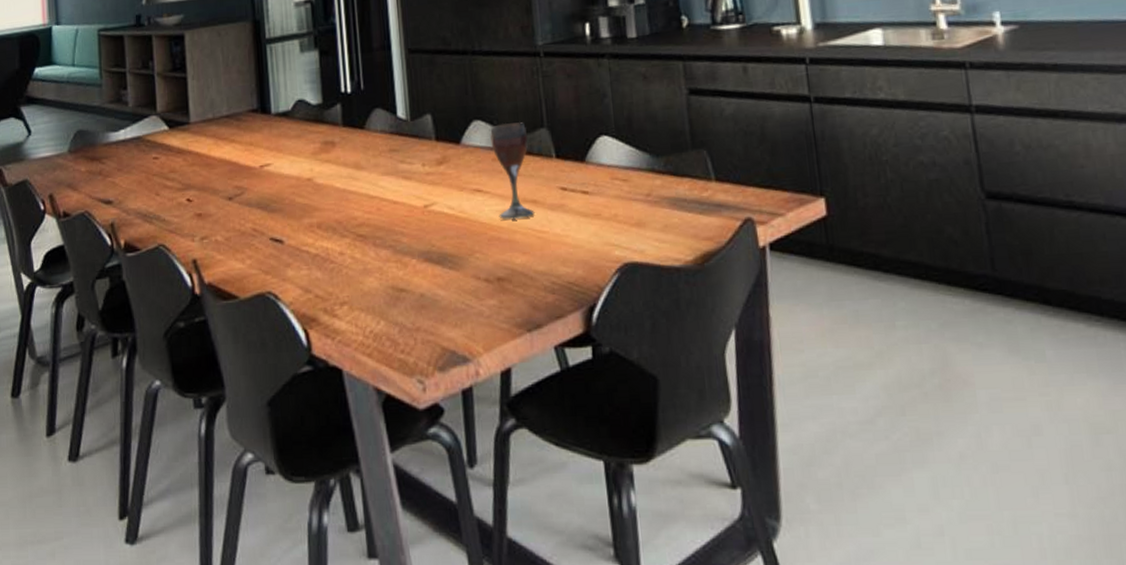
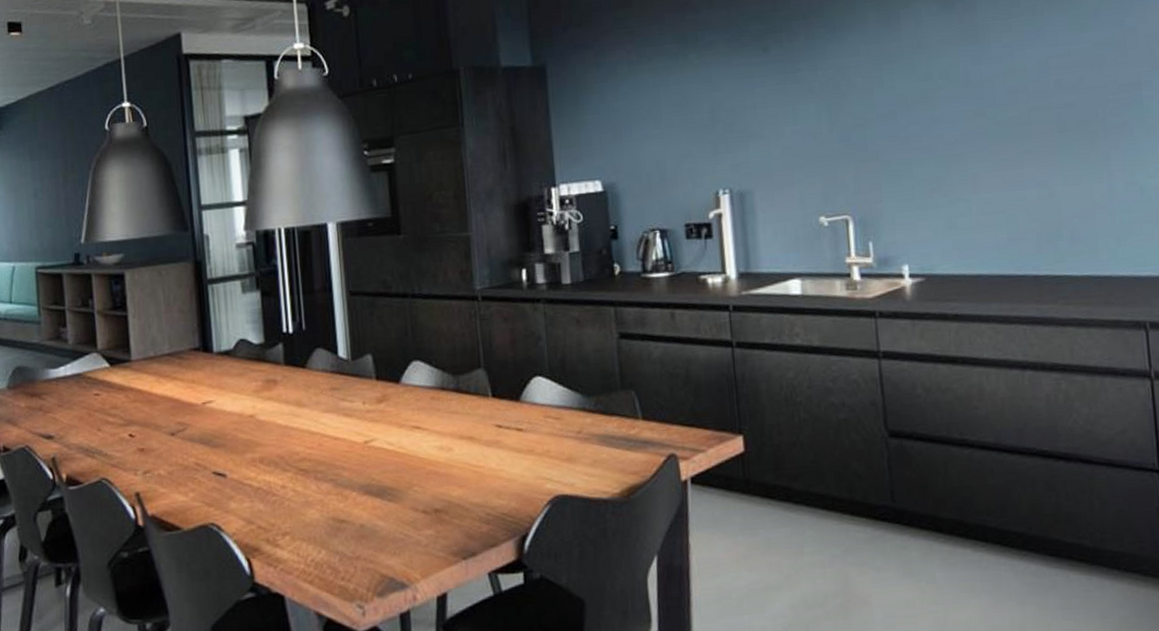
cup: present [490,122,535,220] -> none [429,363,471,455]

